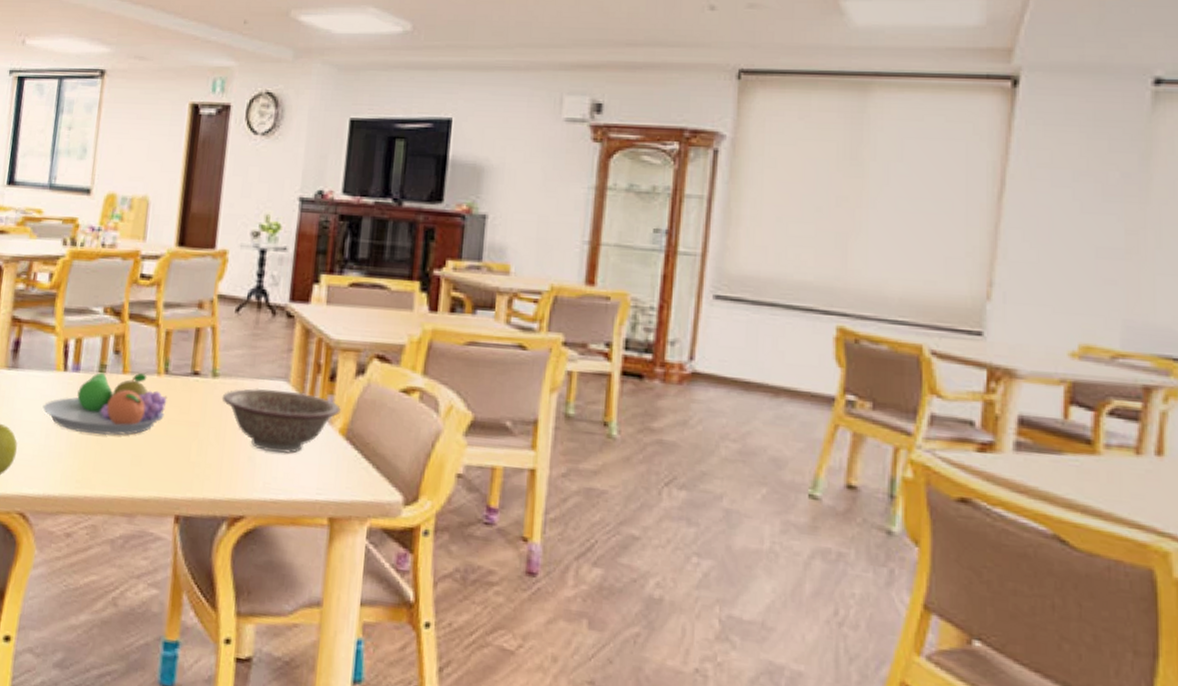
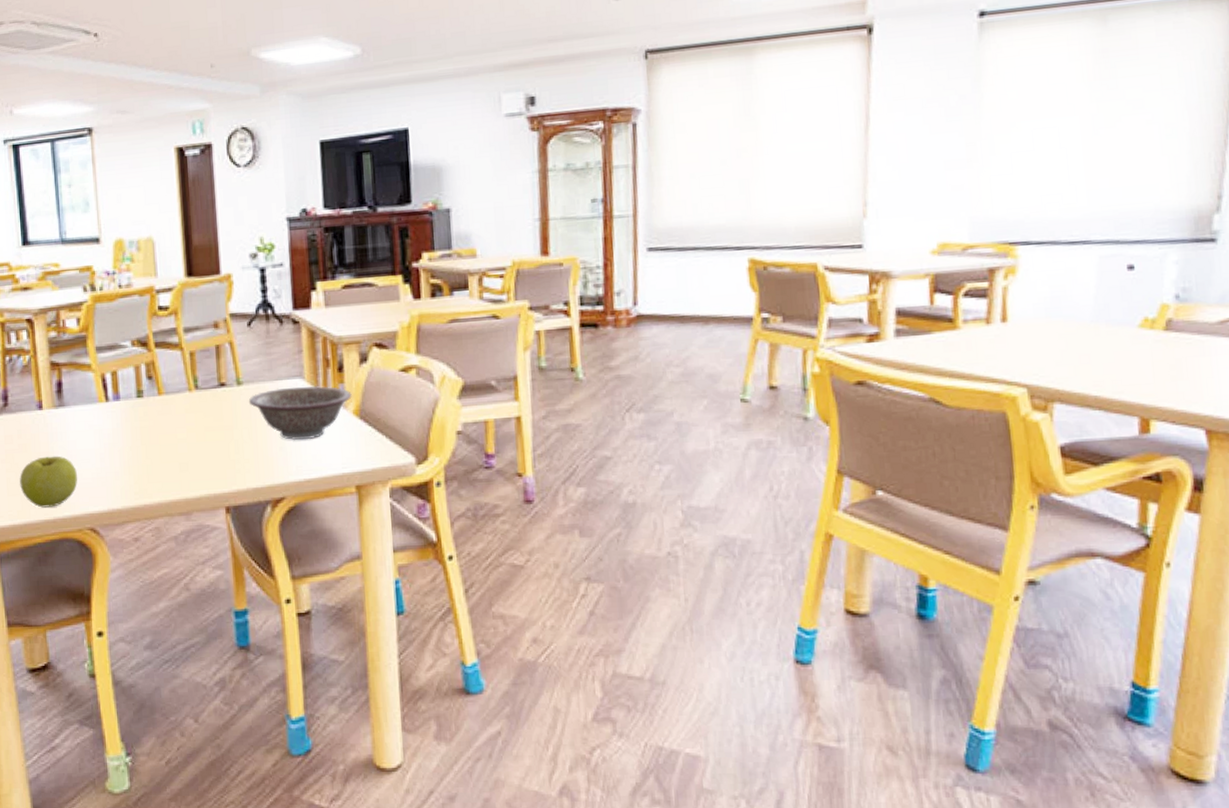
fruit bowl: present [42,372,168,436] -> none [93,392,202,452]

